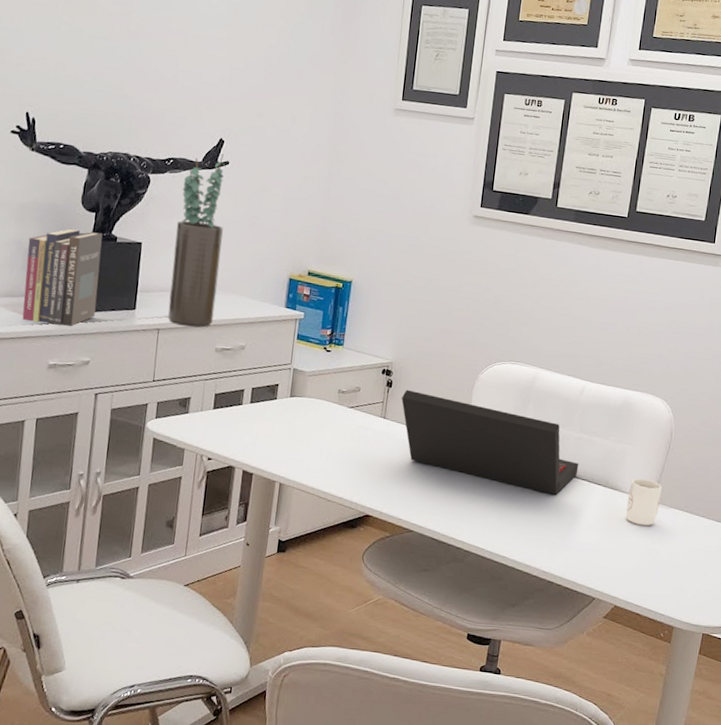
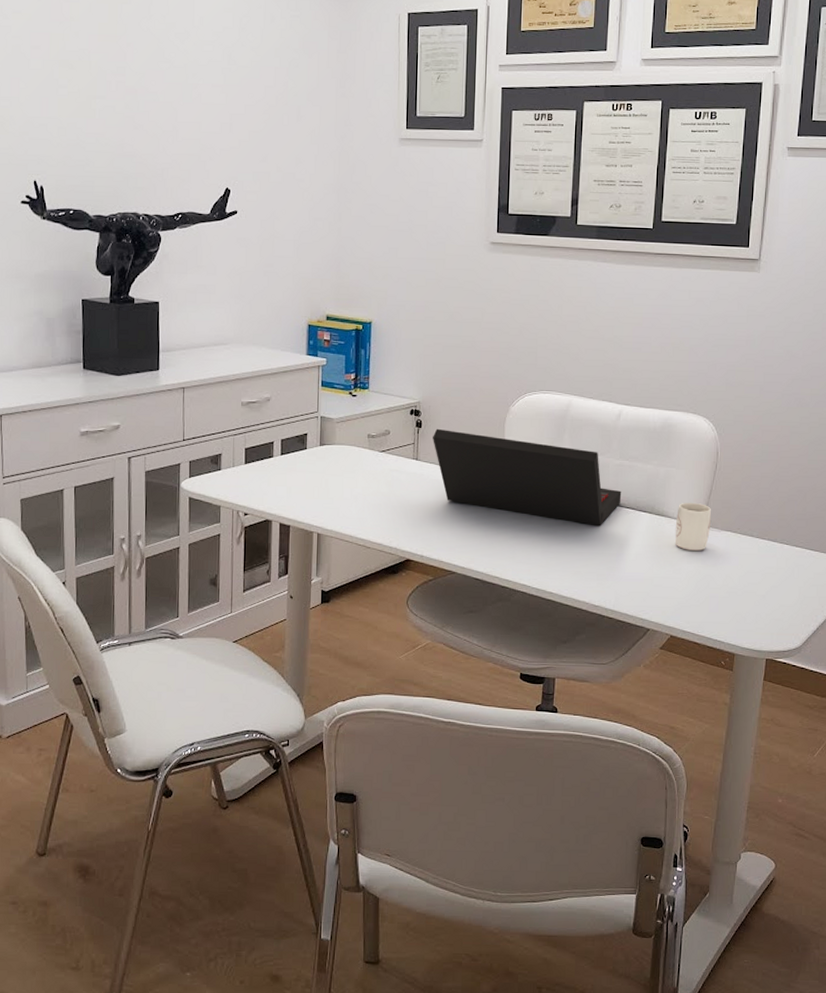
books: present [22,228,103,327] -> none [49,294,121,393]
vase: present [167,153,226,328] -> none [191,203,239,384]

